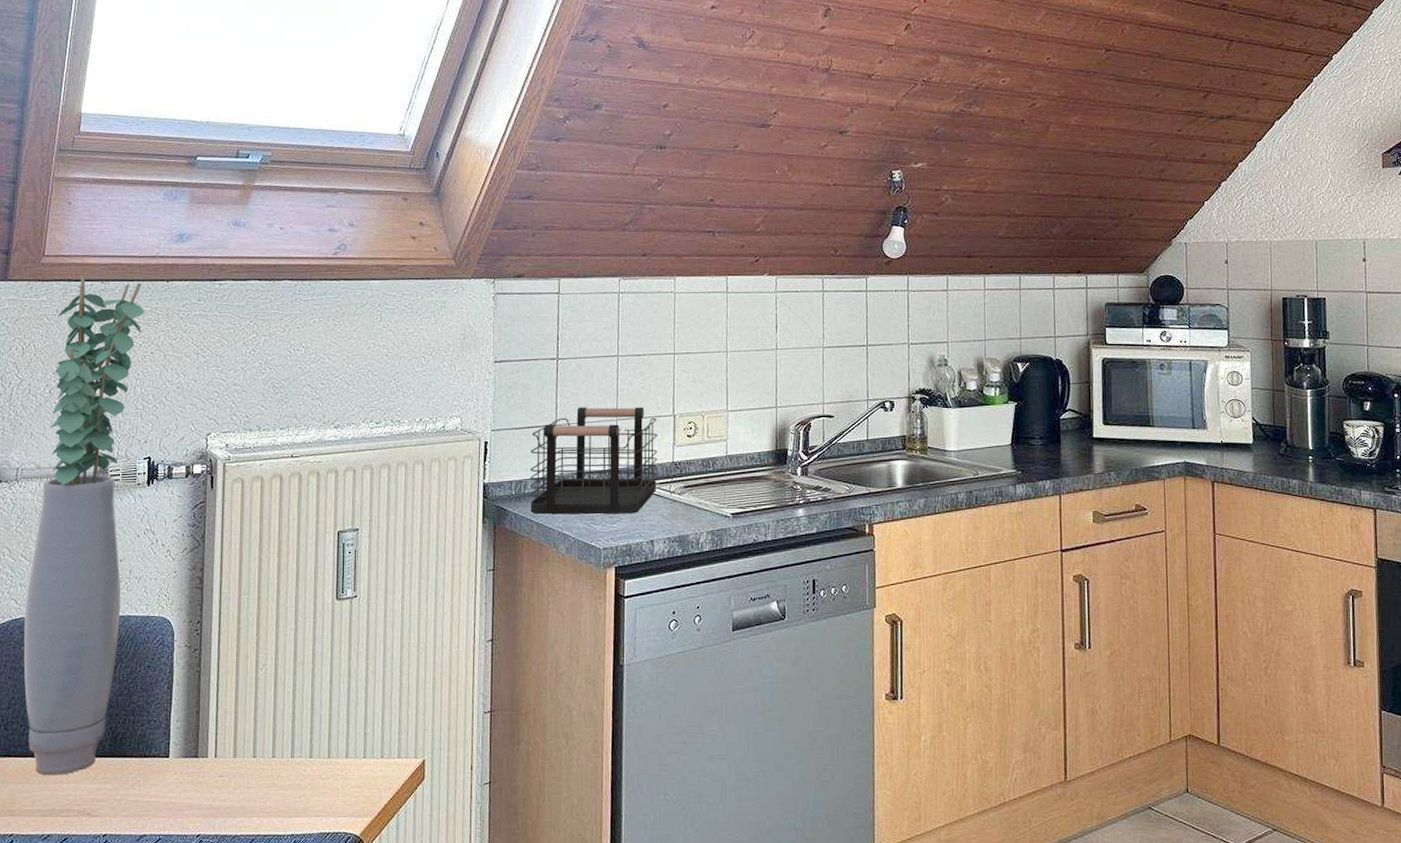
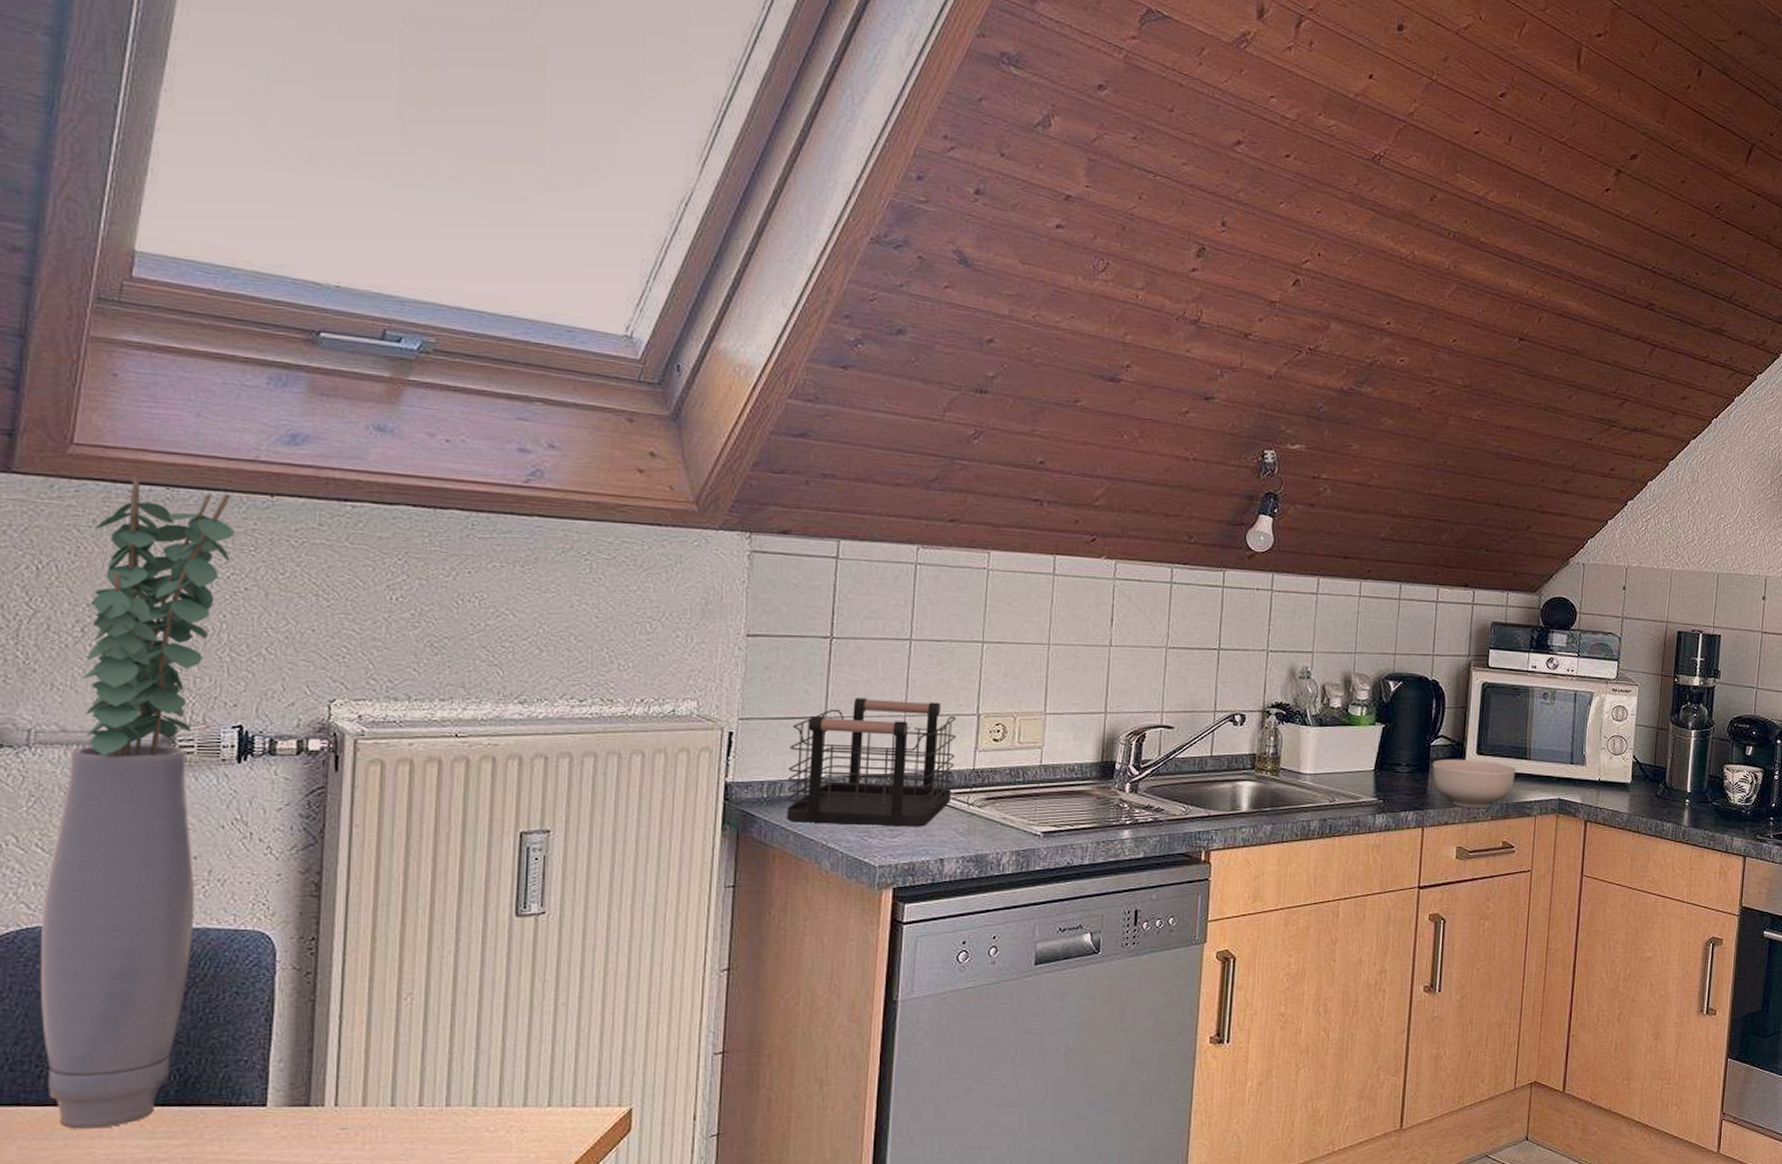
bowl: none [1063,429,1142,475] -> present [1432,758,1516,809]

